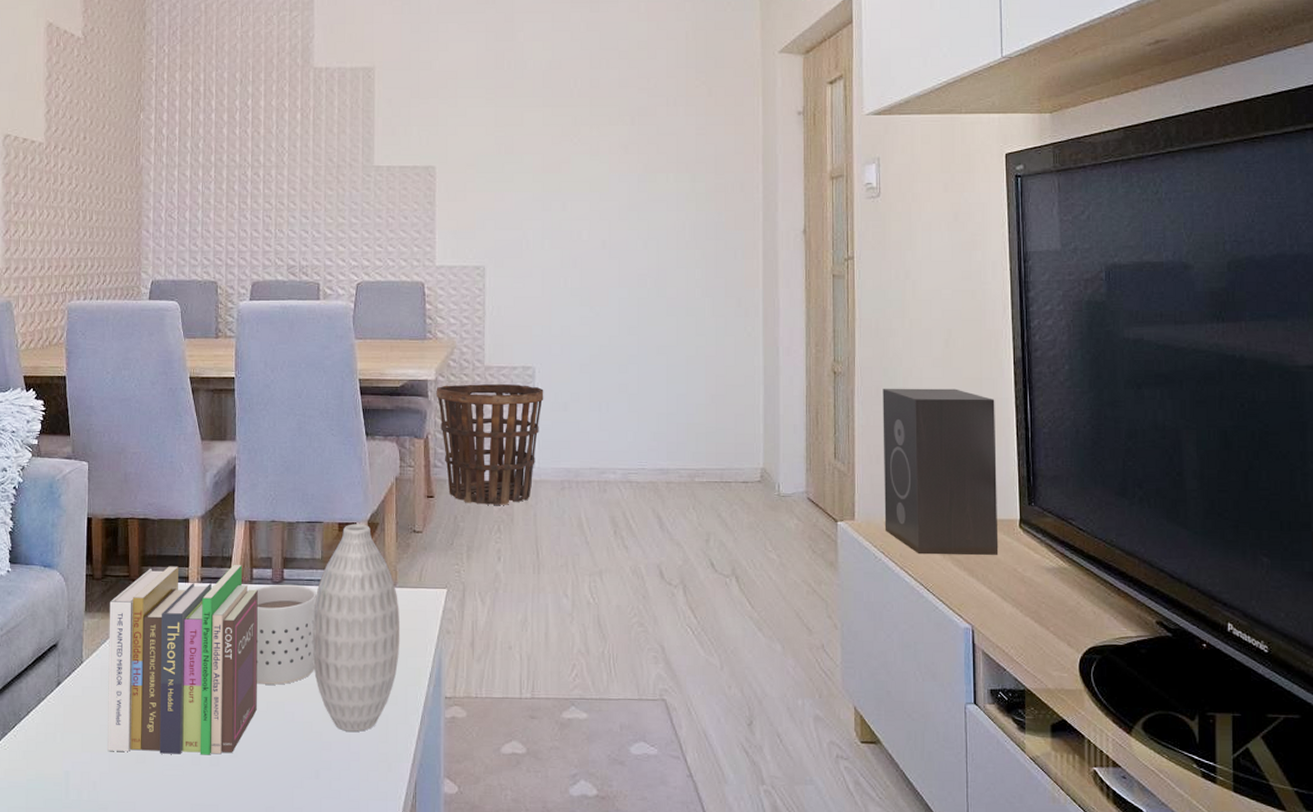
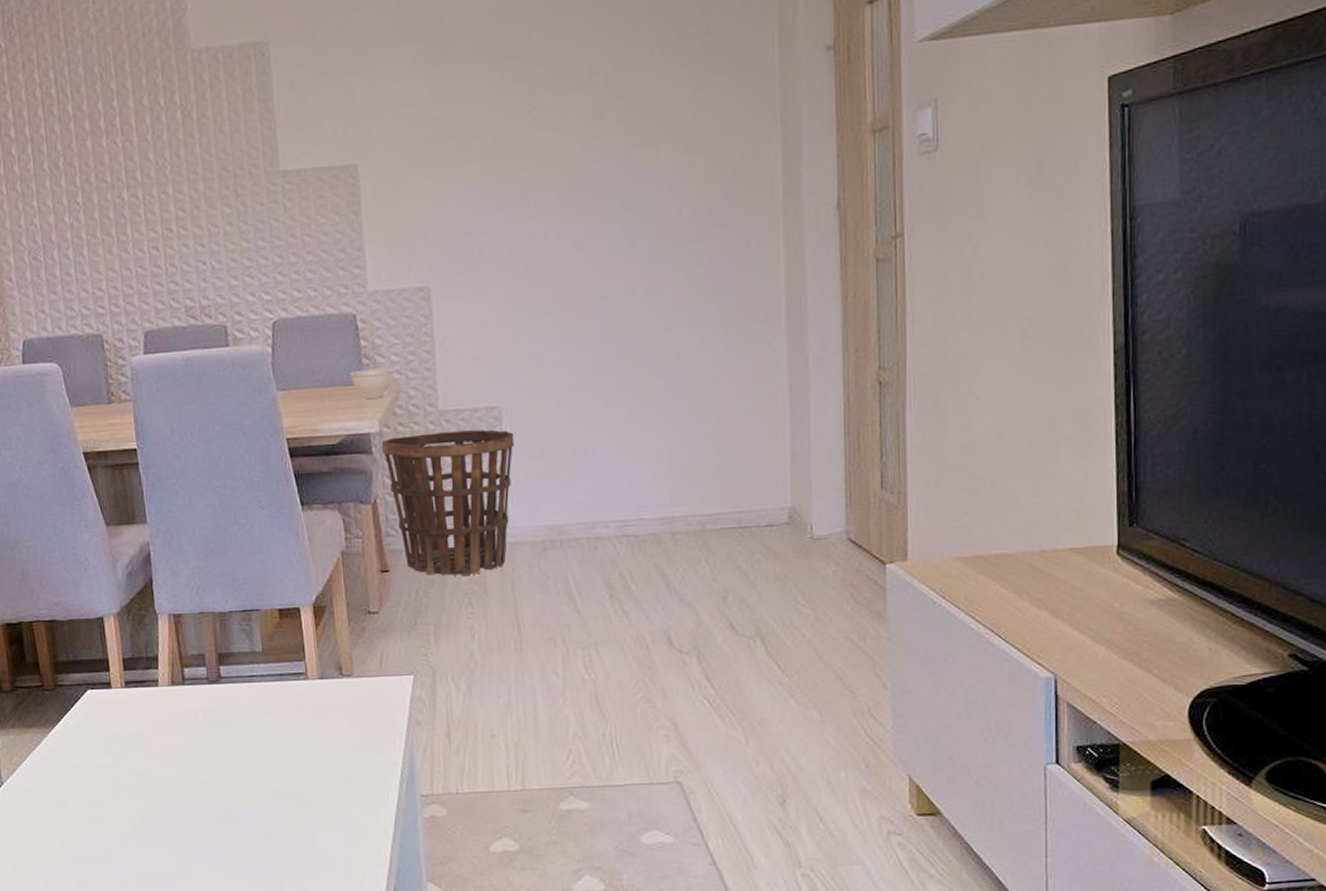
books: present [107,564,258,755] -> none [24,664,206,875]
mug: present [254,584,316,685] -> none [188,682,267,795]
vase: present [312,524,401,732] -> none [258,608,364,839]
bowl: none [415,328,452,353] -> present [349,368,395,400]
speaker: present [882,388,999,556] -> none [942,390,1090,596]

